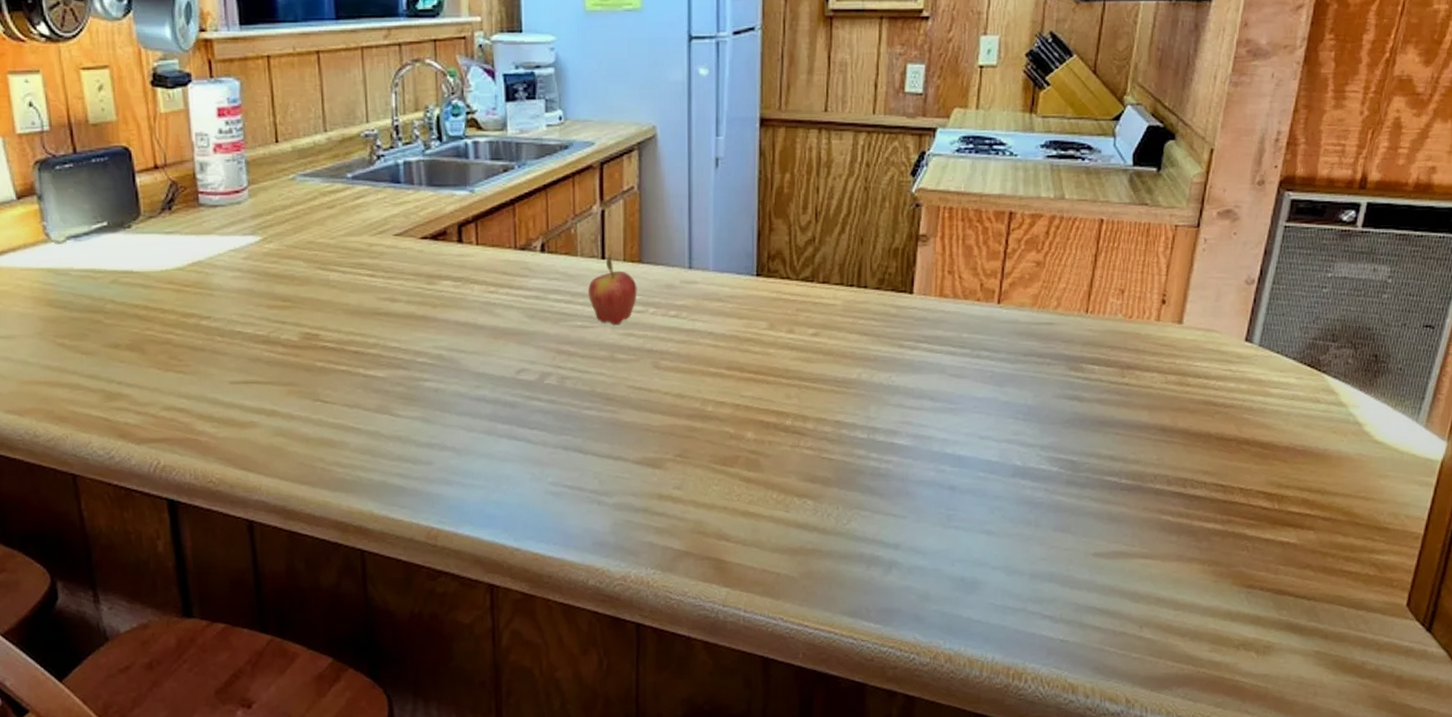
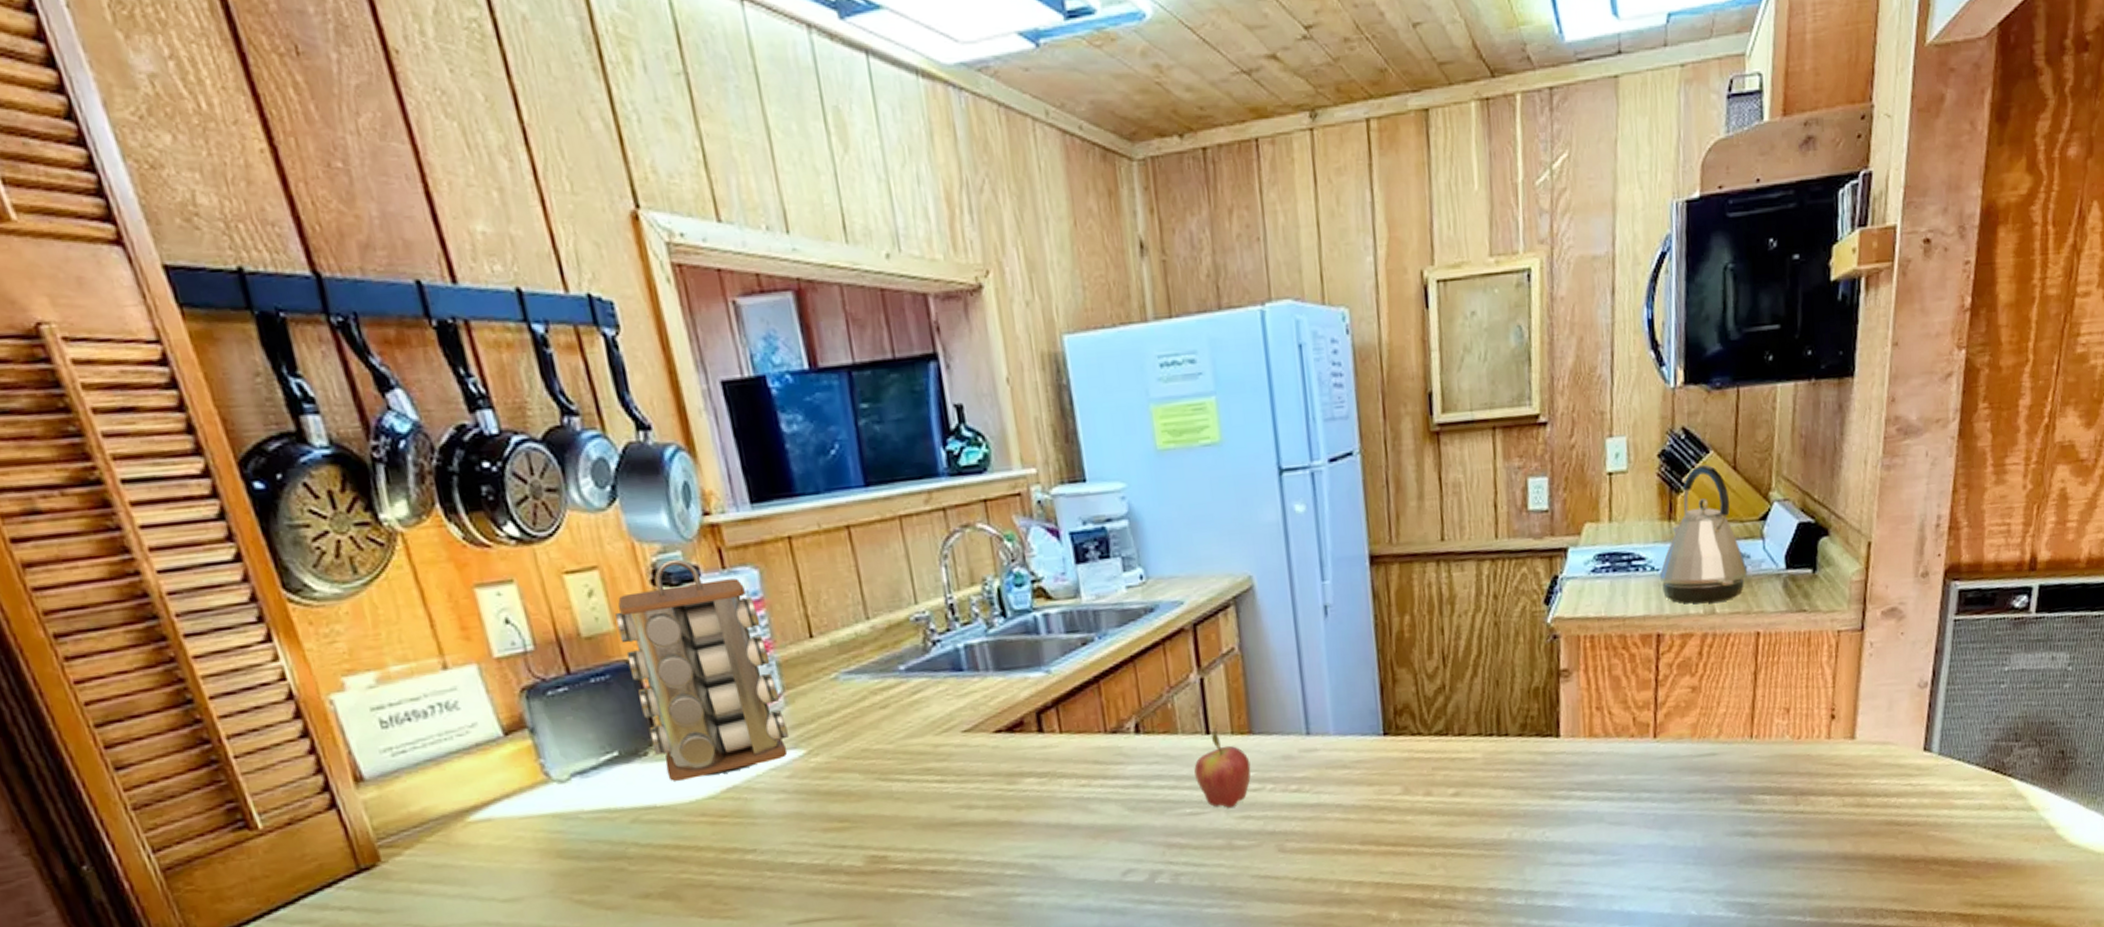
spice rack: none [119,66,249,252] -> present [615,559,790,781]
kettle: none [1016,66,1098,189] -> present [1659,464,1748,604]

